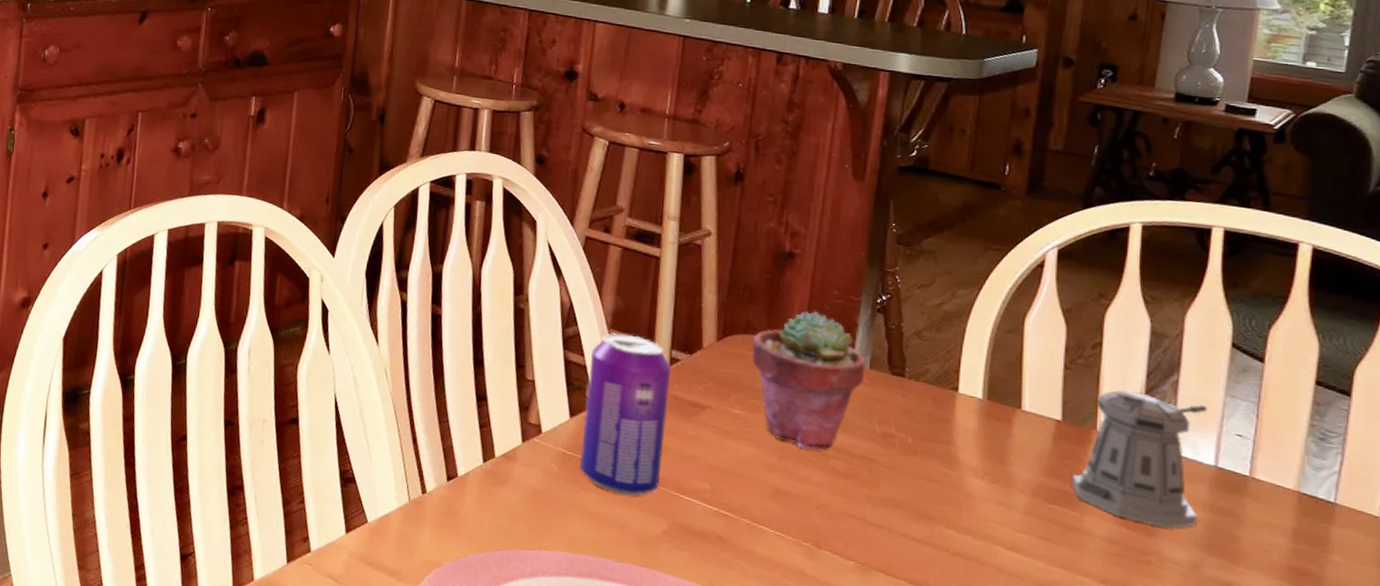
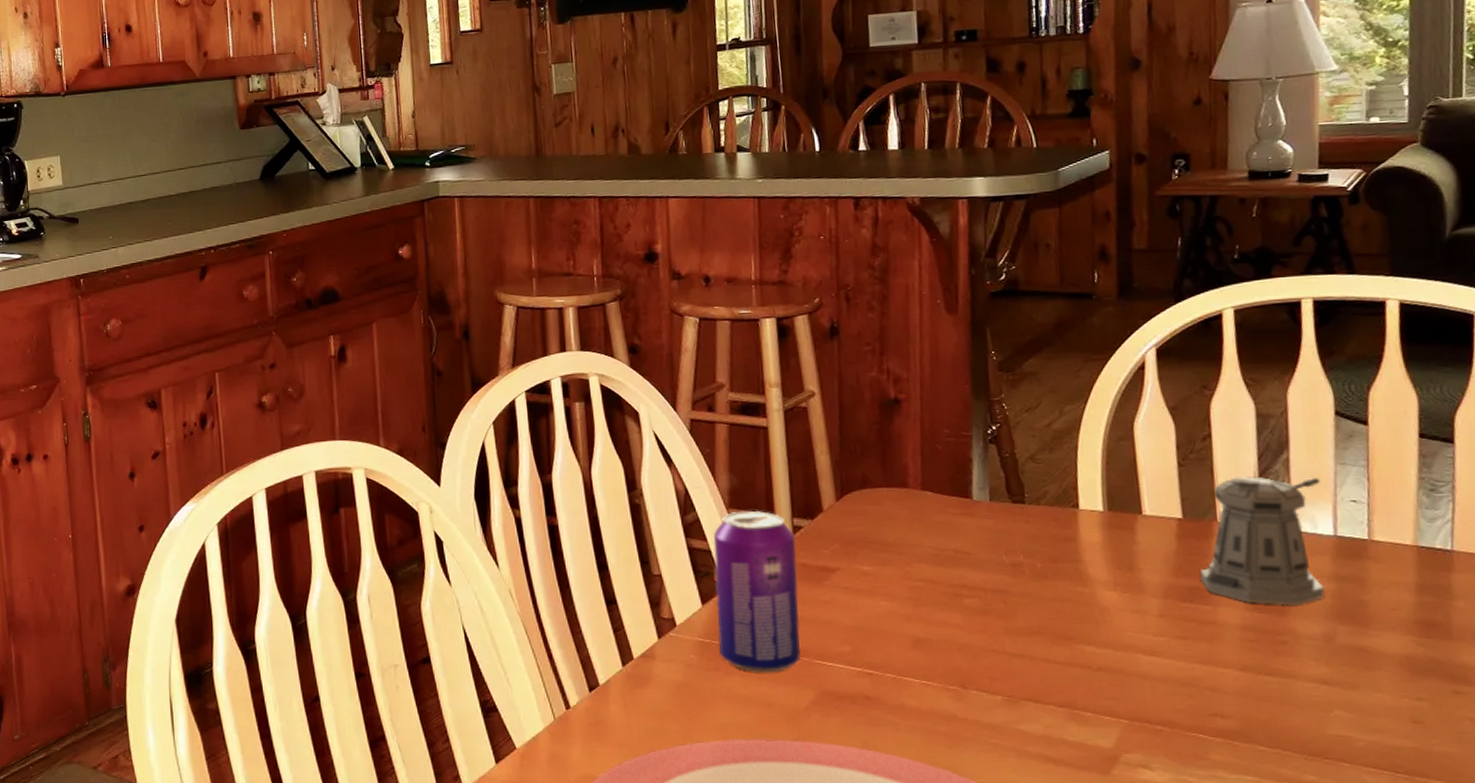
potted succulent: present [751,310,865,450] -> none [871,452,986,593]

